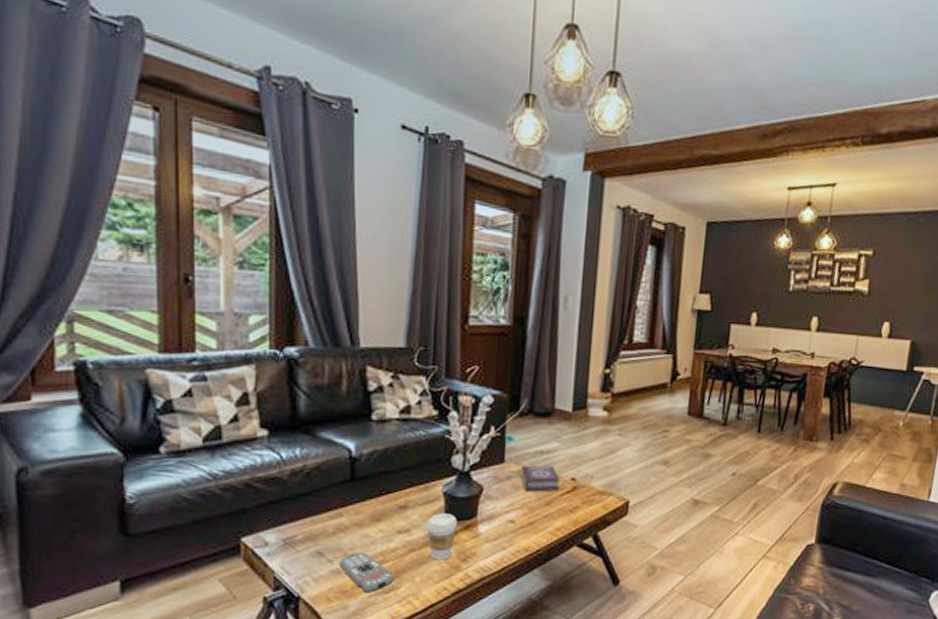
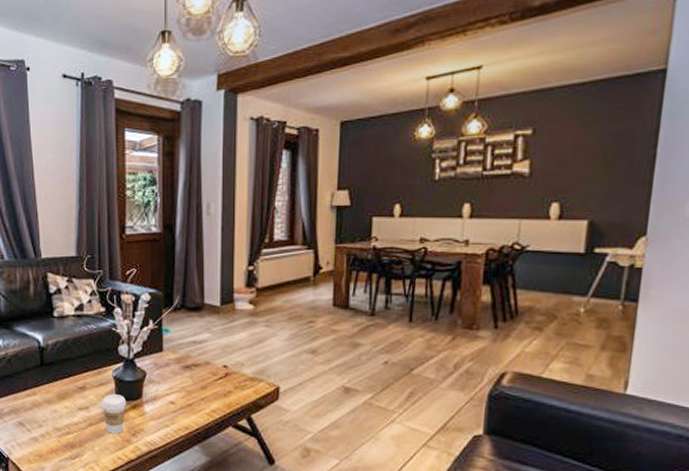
remote control: present [340,552,394,593] -> none [36,424,79,458]
book: present [520,465,560,492] -> none [177,353,214,377]

